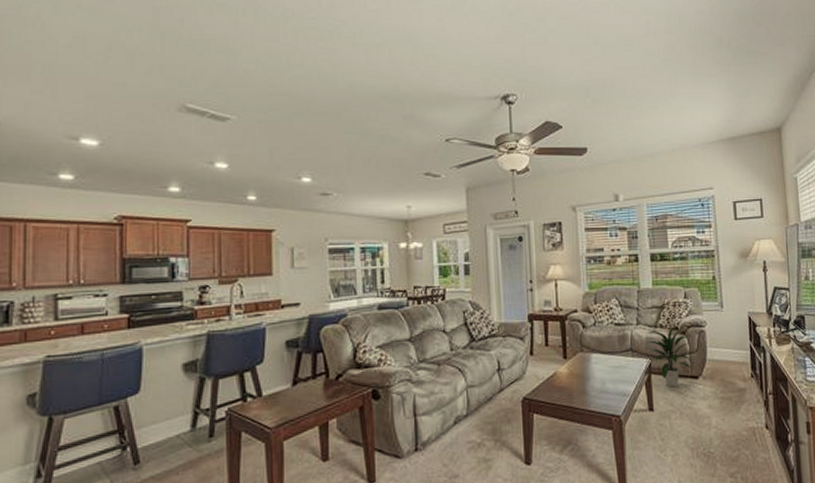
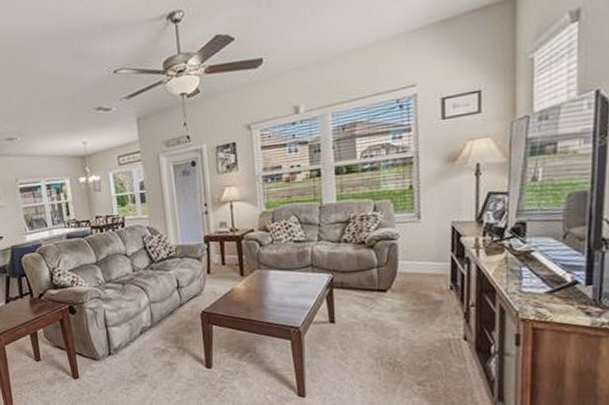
indoor plant: present [647,326,694,388] -> none [329,240,382,301]

